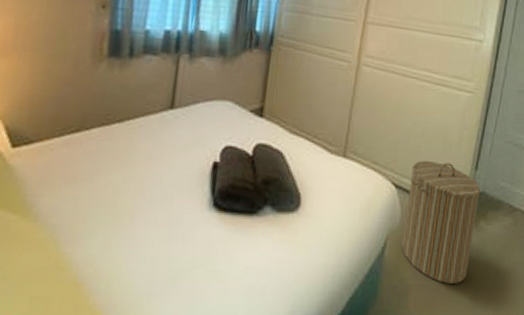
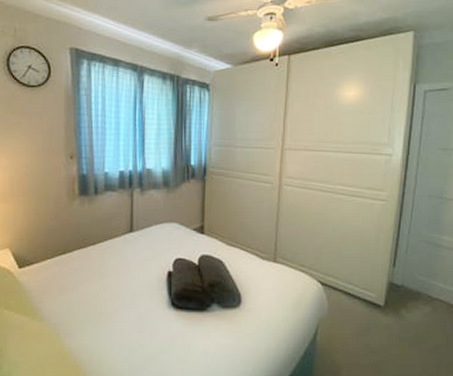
laundry hamper: present [401,161,480,284] -> none [331,262,399,363]

